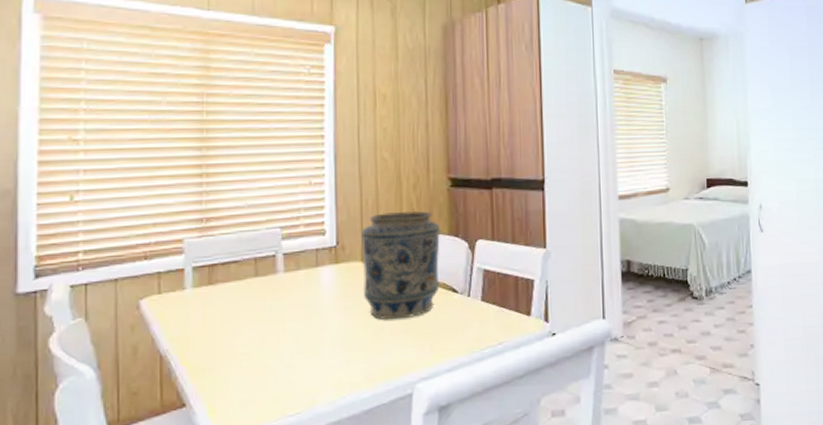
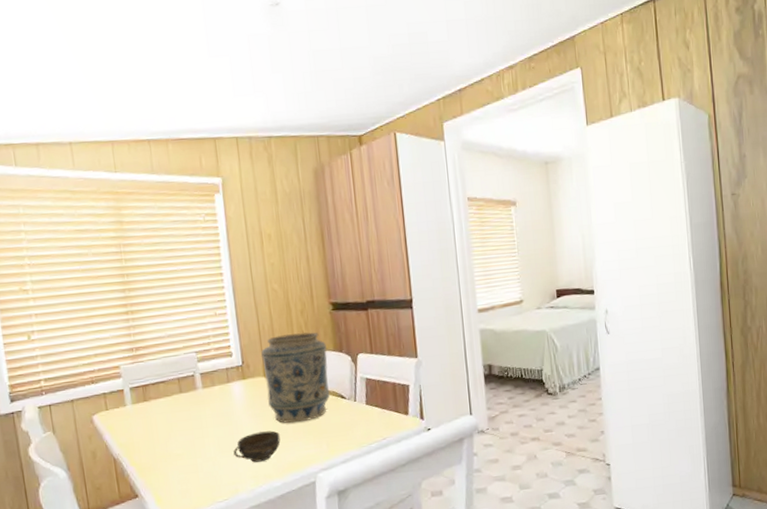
cup: none [314,328,374,367] -> present [233,430,281,463]

